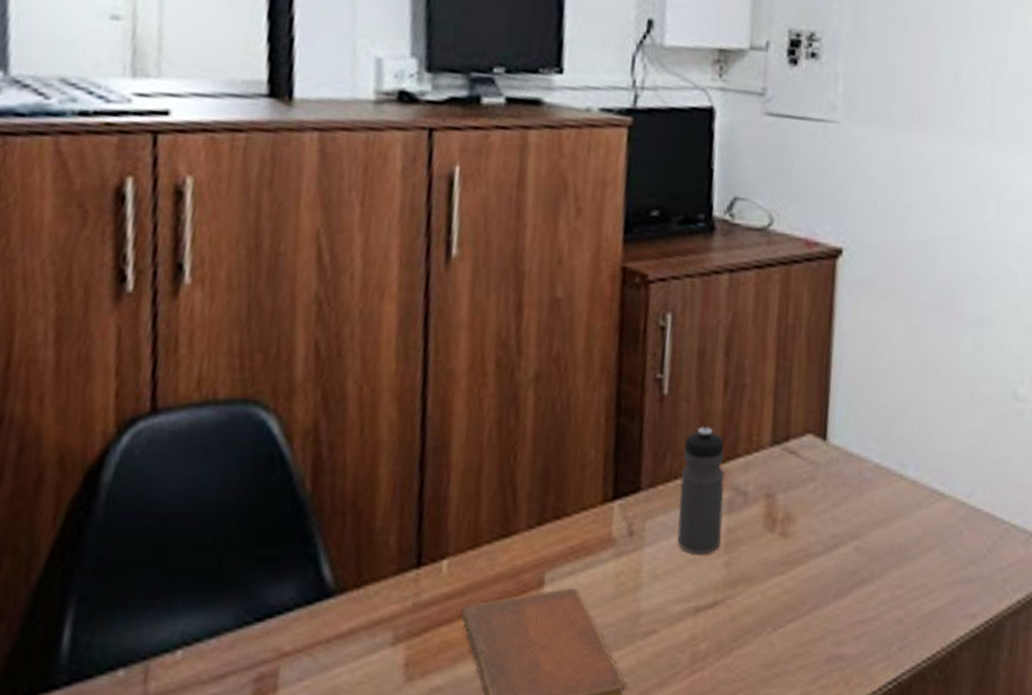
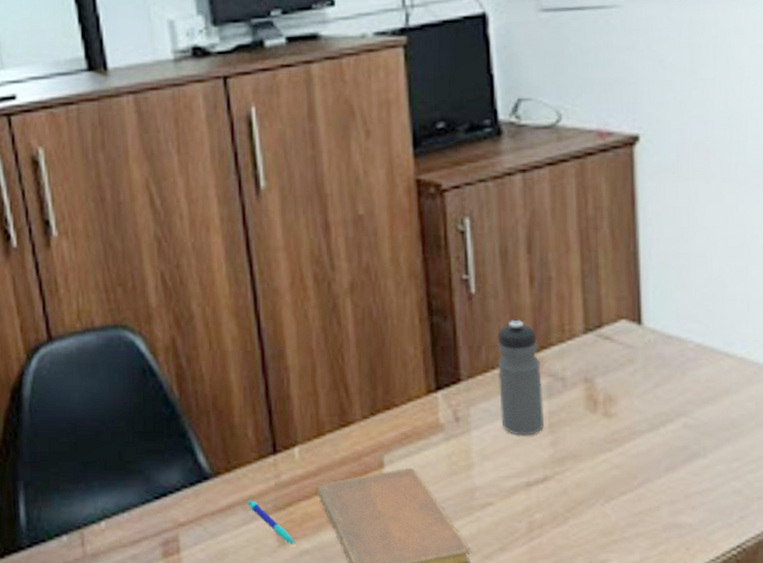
pen: none [375,623,426,681] -> present [248,499,295,545]

